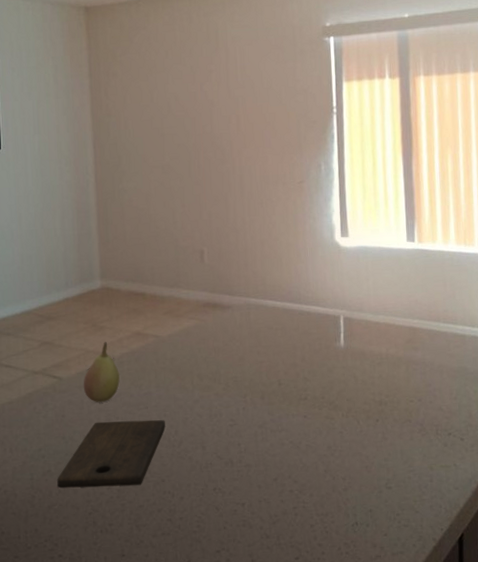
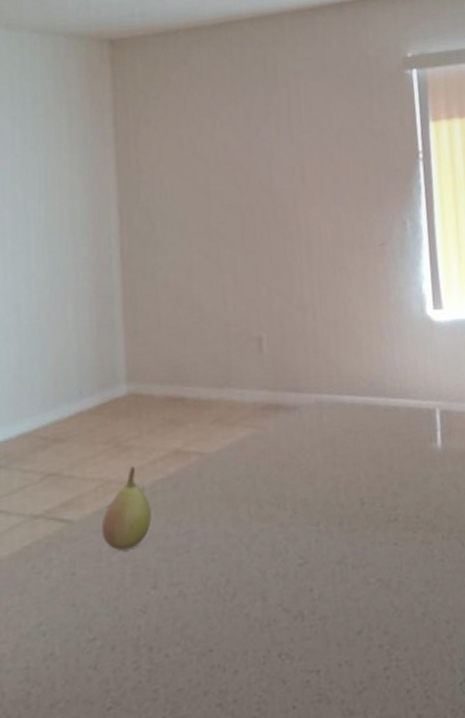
cutting board: present [57,420,165,488] -> none [63,566,213,677]

